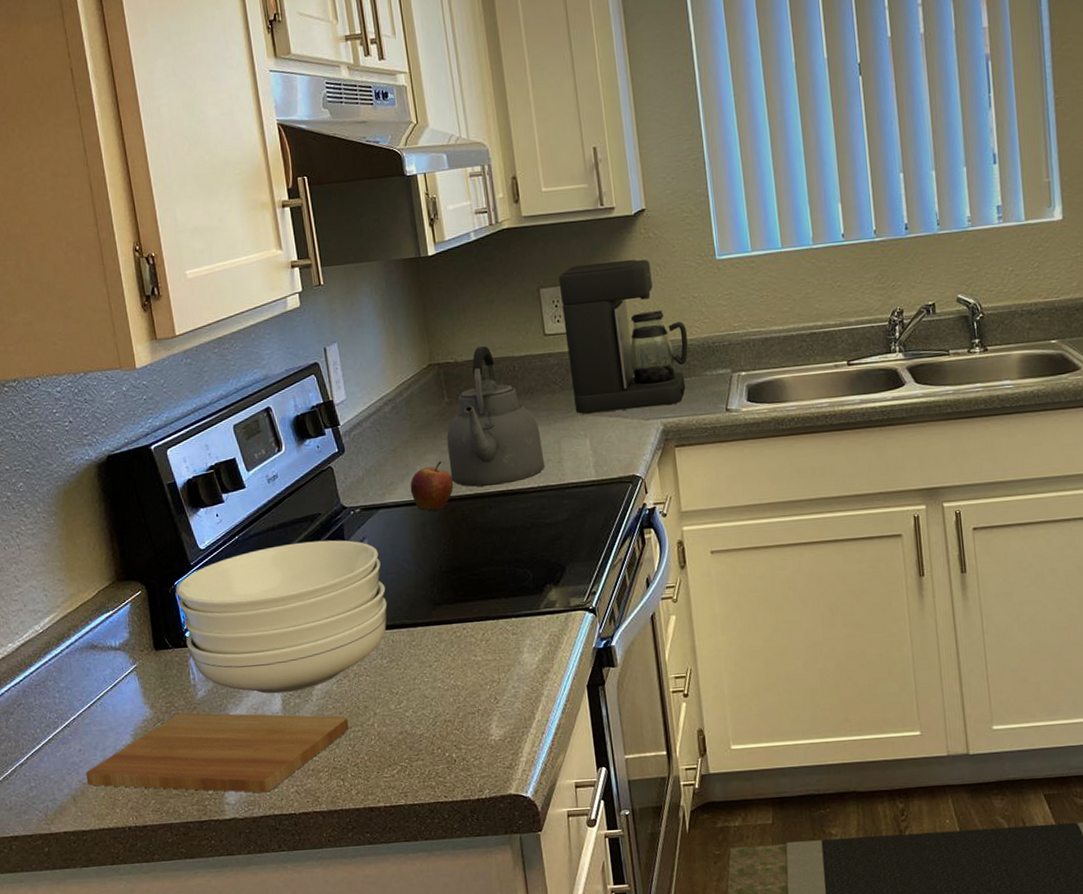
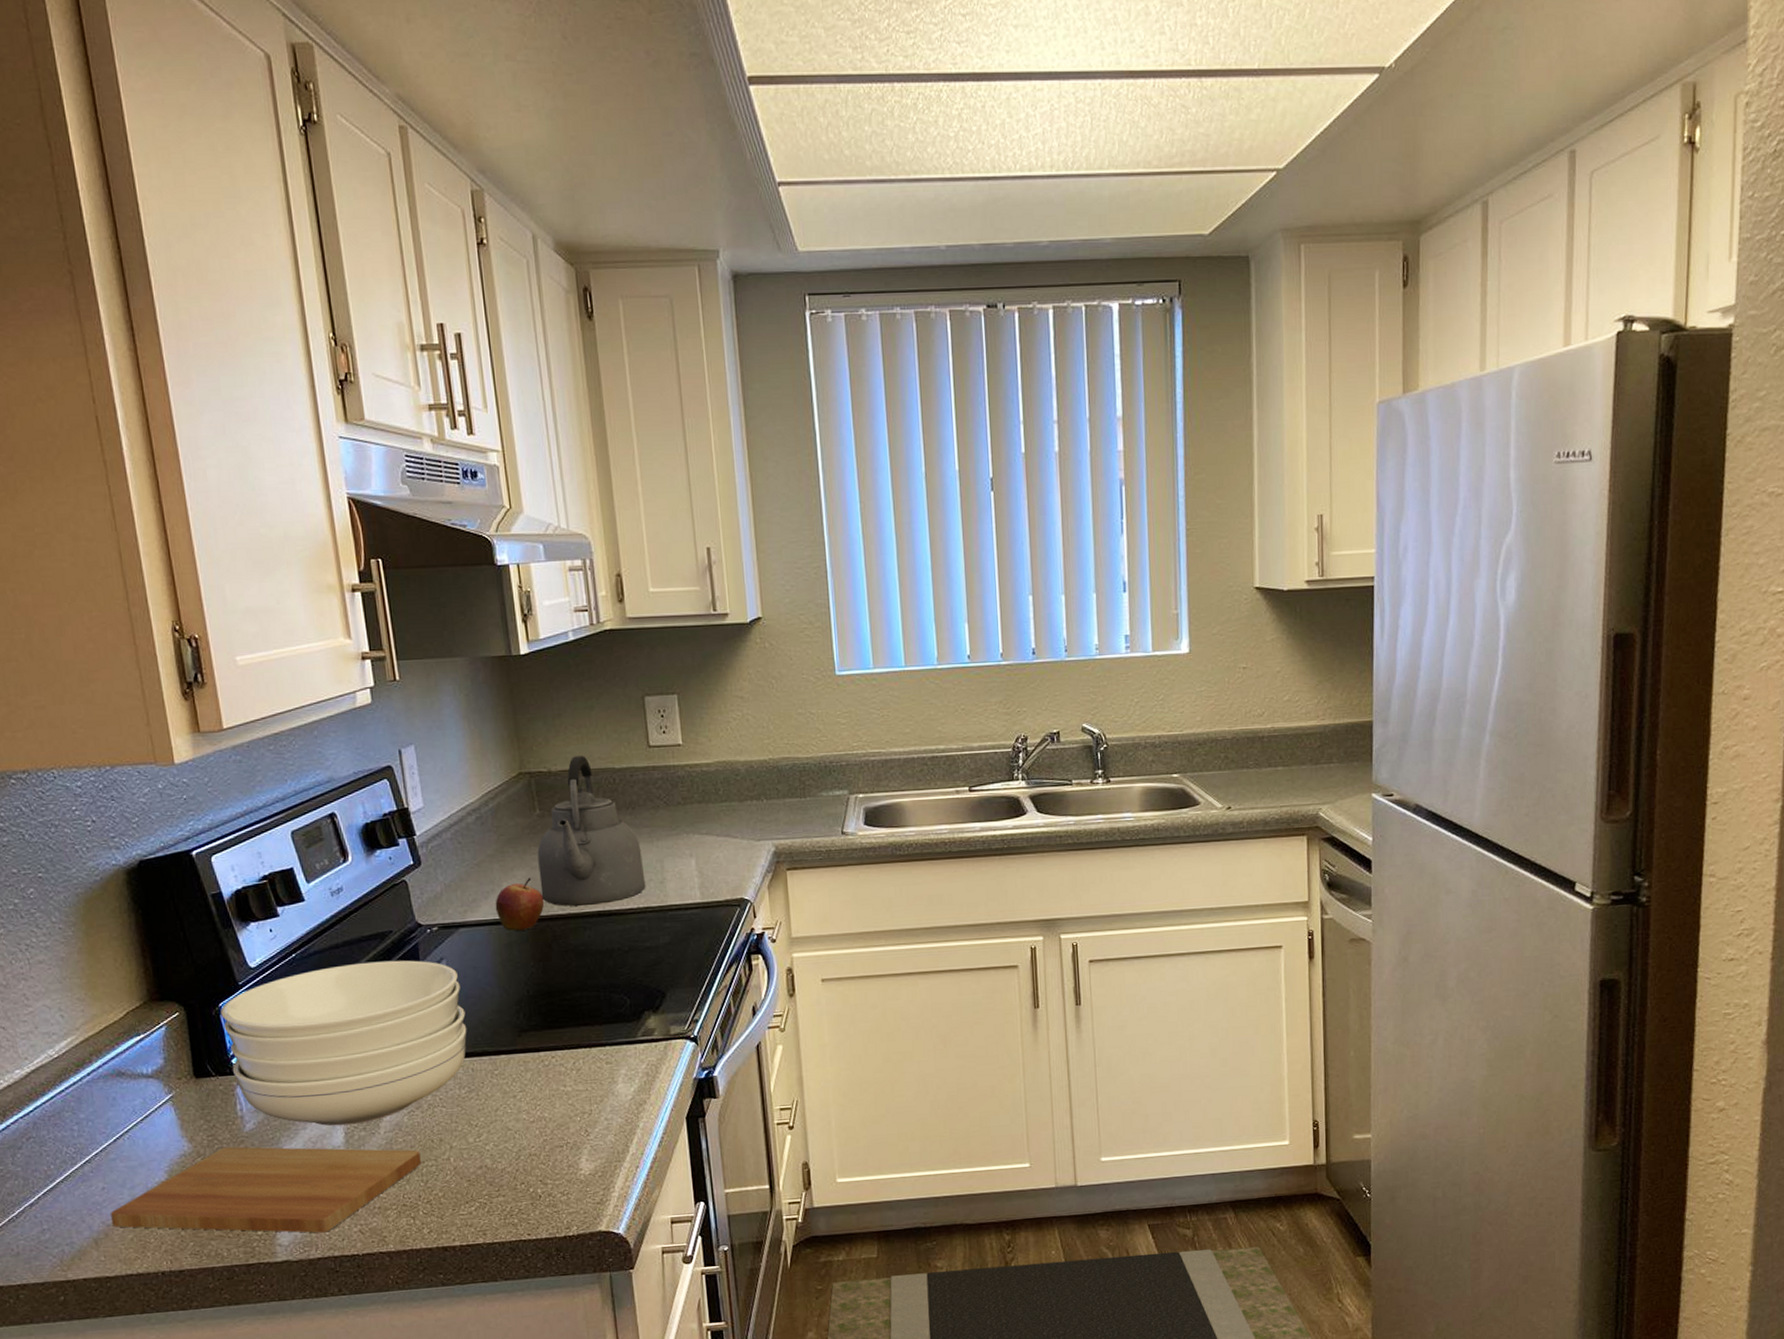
coffee maker: present [558,259,688,415] -> none [665,670,804,833]

